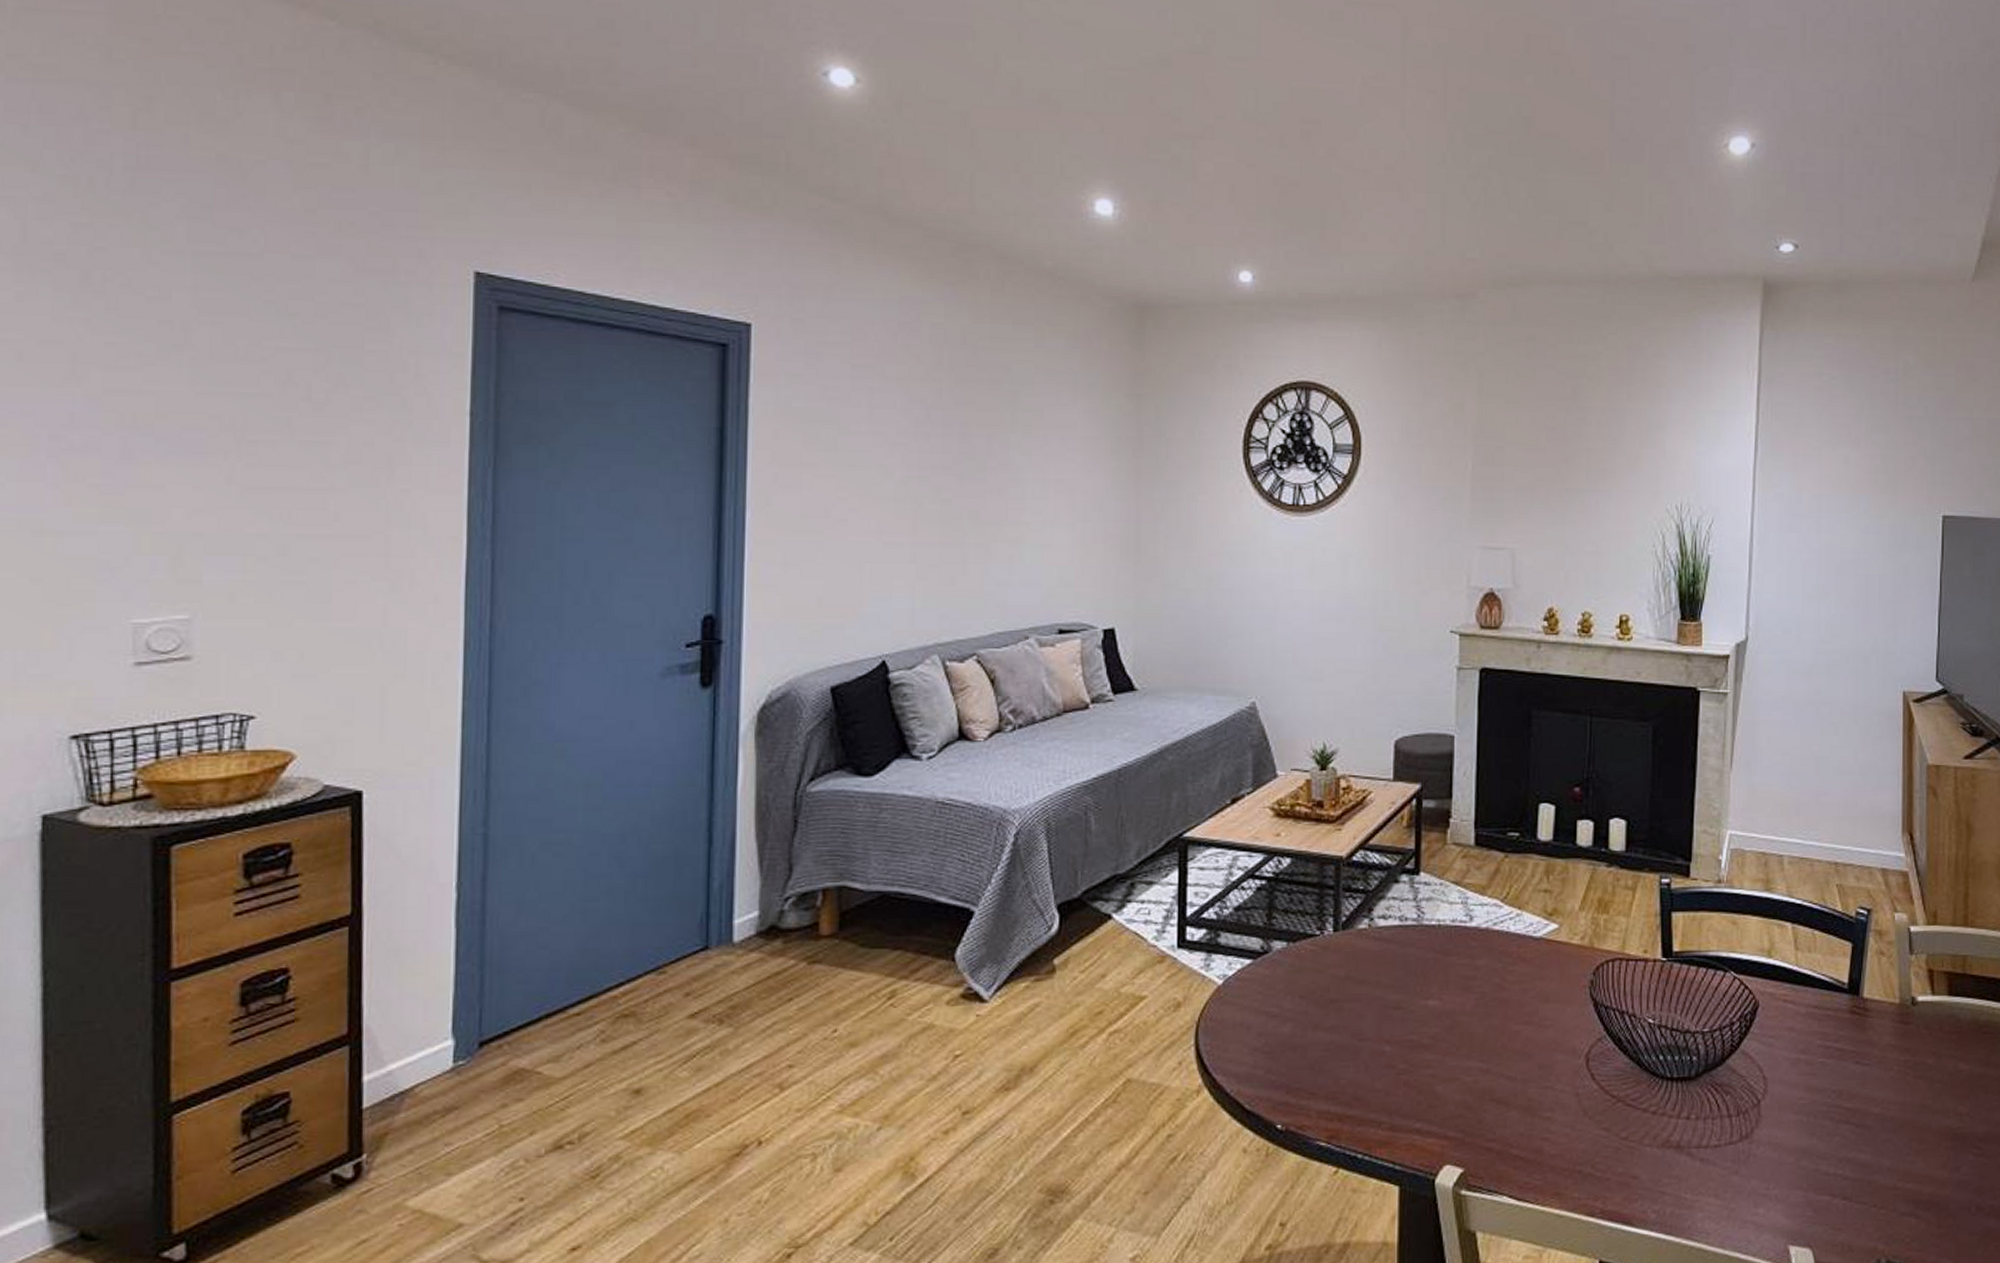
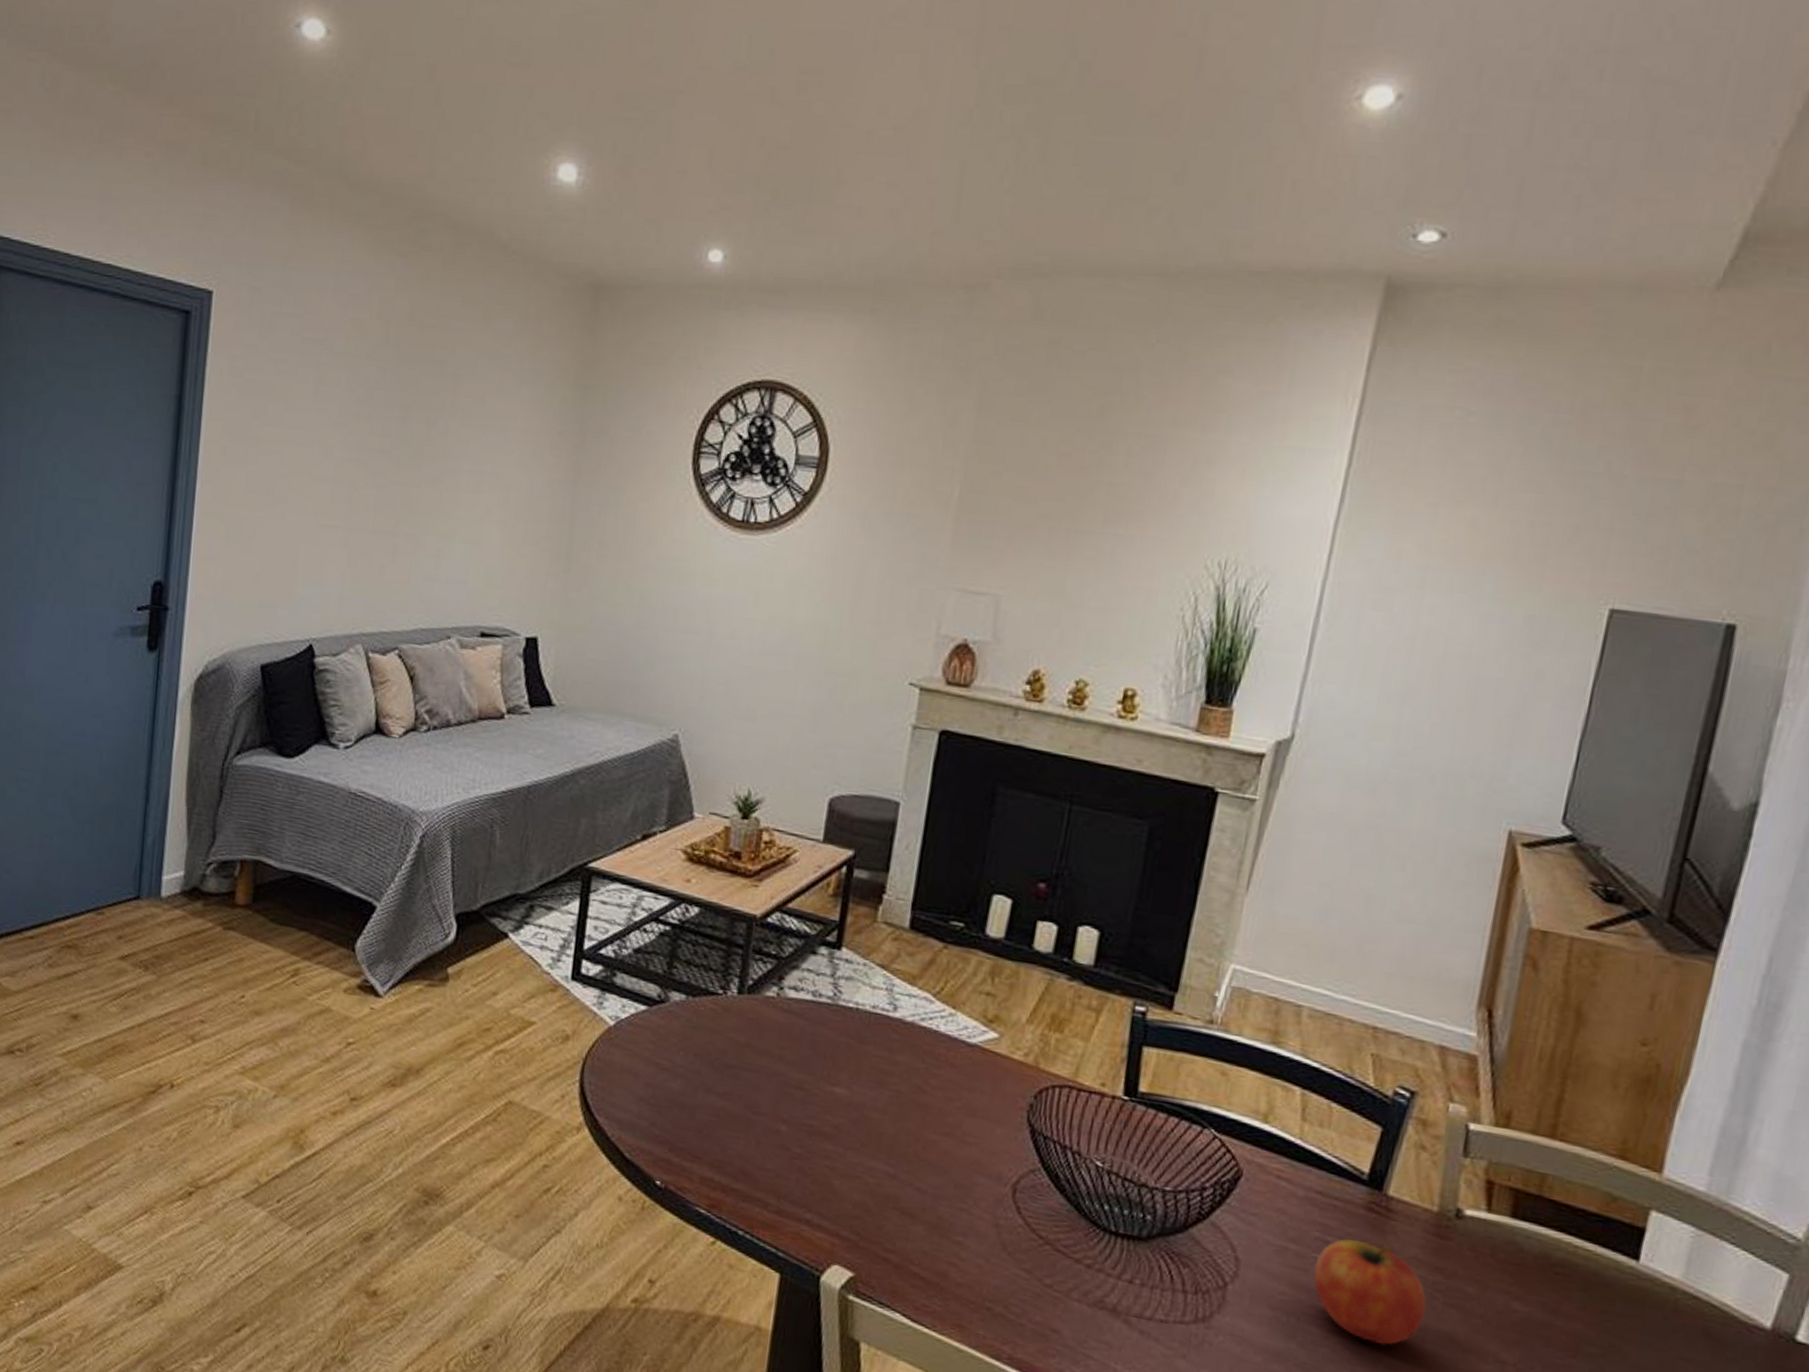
fruit: none [1821,1039,1903,1124] -> present [1313,1239,1427,1346]

